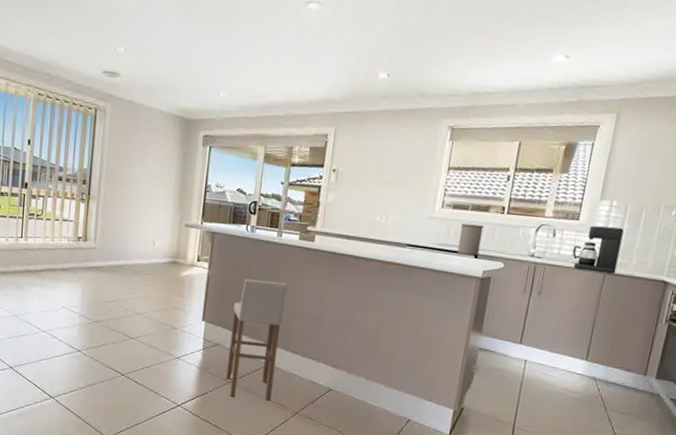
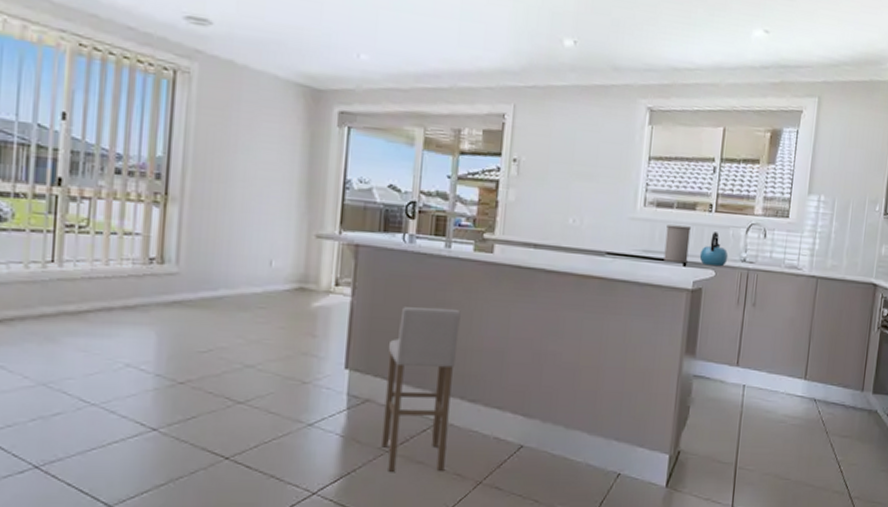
kettle: none [490,230,518,260] -> present [699,232,729,267]
coffee maker: present [572,225,624,274] -> none [784,224,833,278]

